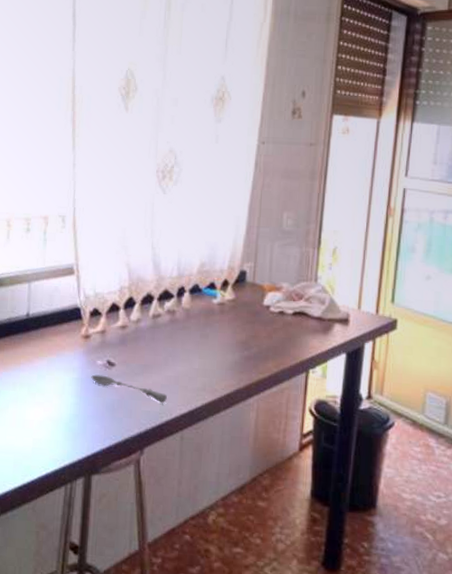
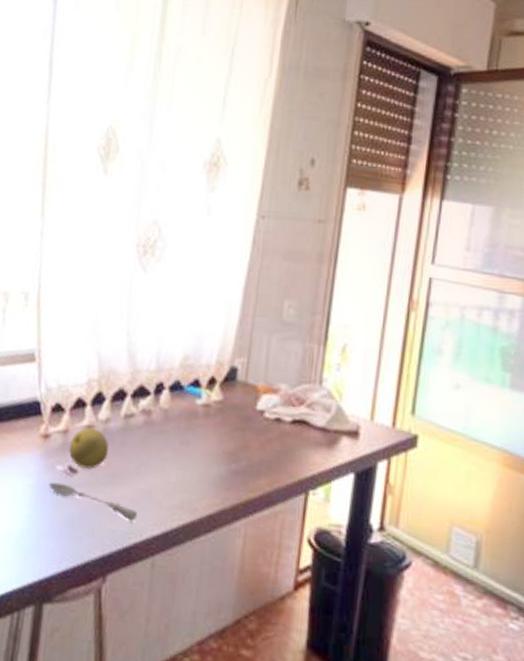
fruit: none [106,327,141,363] -> present [68,427,109,469]

